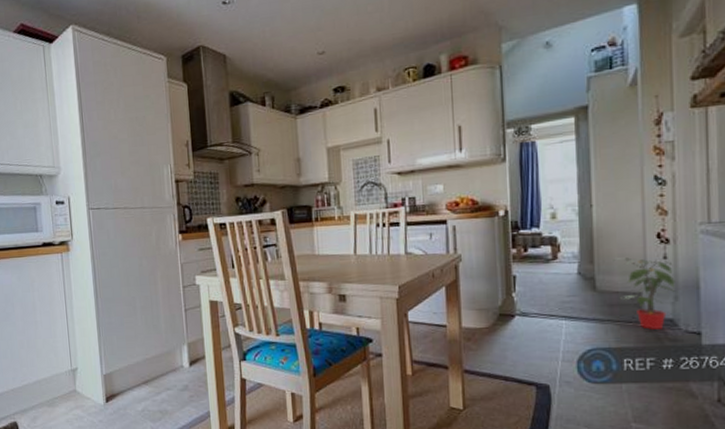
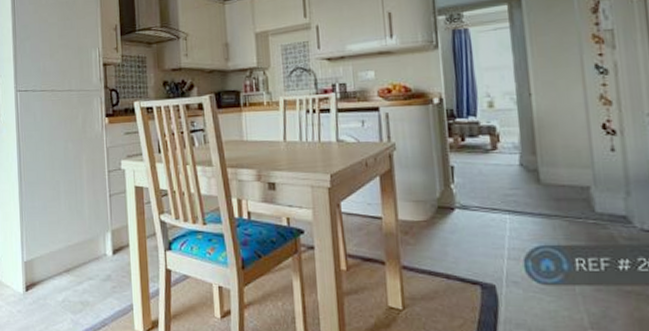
potted plant: present [613,257,676,330] -> none [556,149,627,227]

